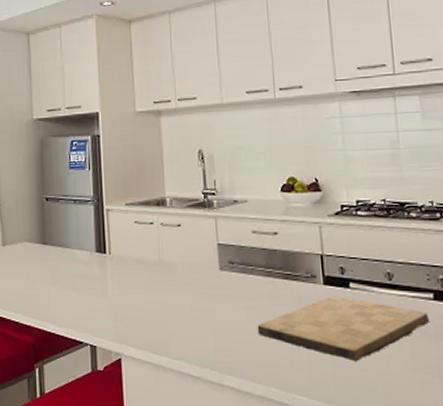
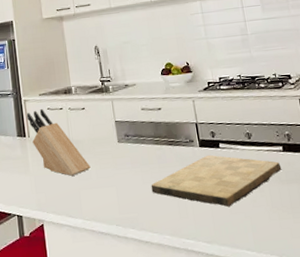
knife block: none [108,221,183,305] -> present [26,108,91,176]

